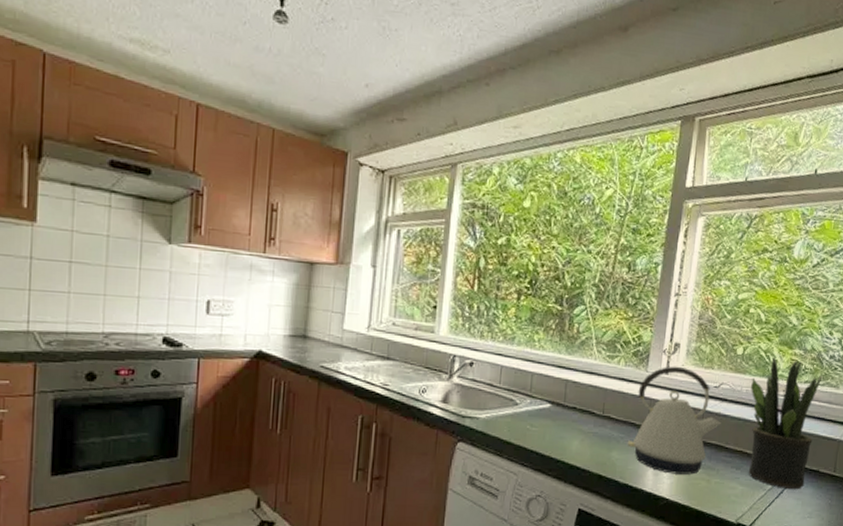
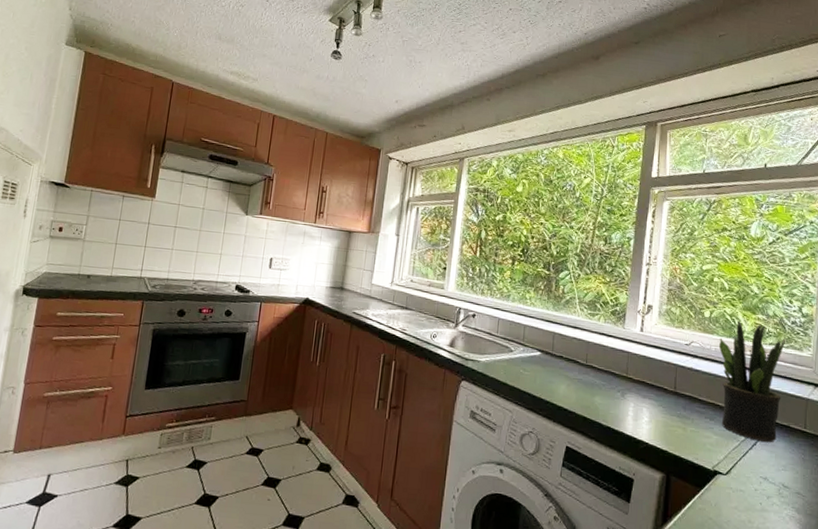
kettle: present [627,366,721,475] -> none [608,324,693,422]

